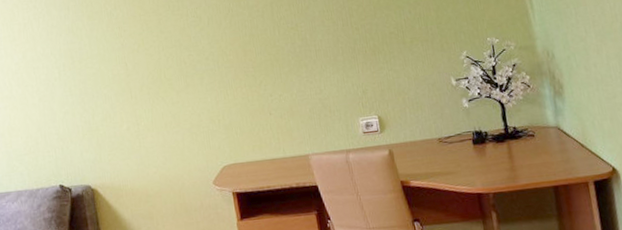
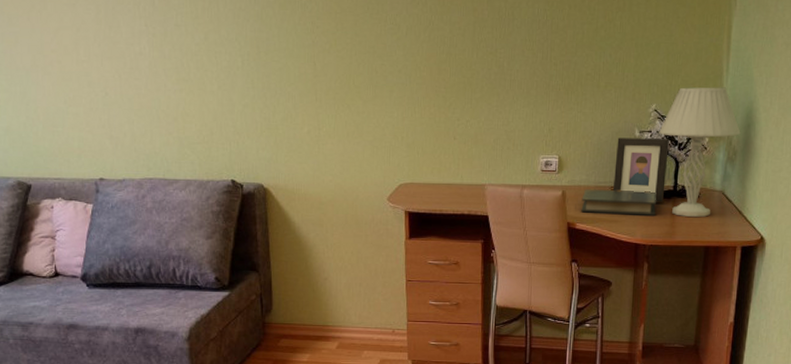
book: none [410,137,492,169] -> present [581,188,656,216]
picture frame: none [434,83,497,148] -> present [613,138,669,203]
table lamp: none [476,24,562,159] -> present [659,87,741,217]

